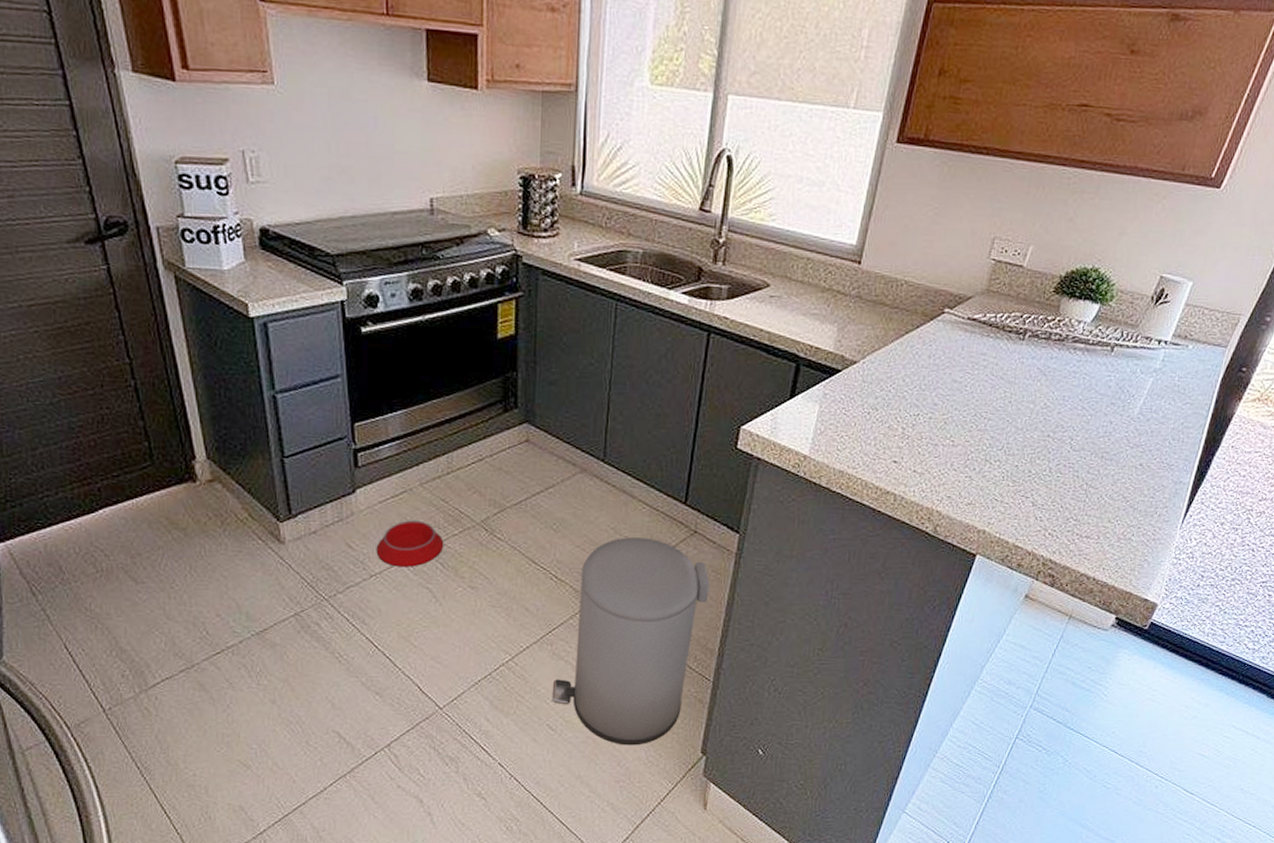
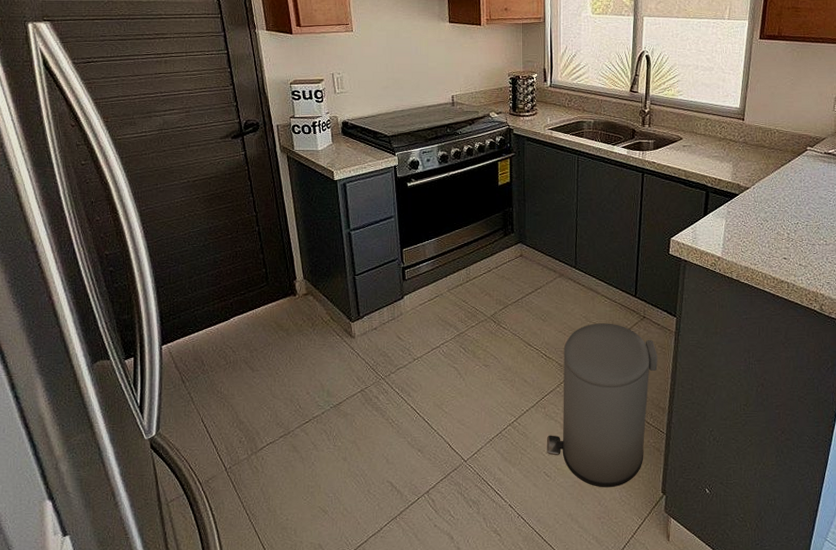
pet bowl: present [376,520,444,567] -> none [418,317,465,352]

